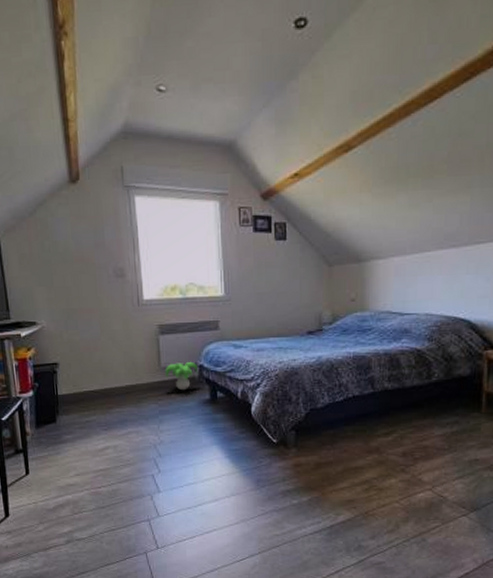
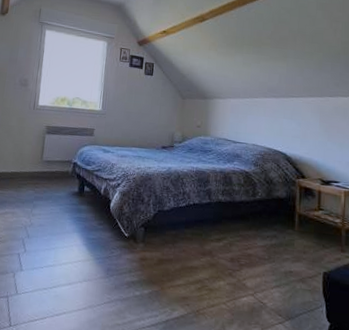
decorative plant: present [165,361,199,391] -> none [44,158,73,182]

